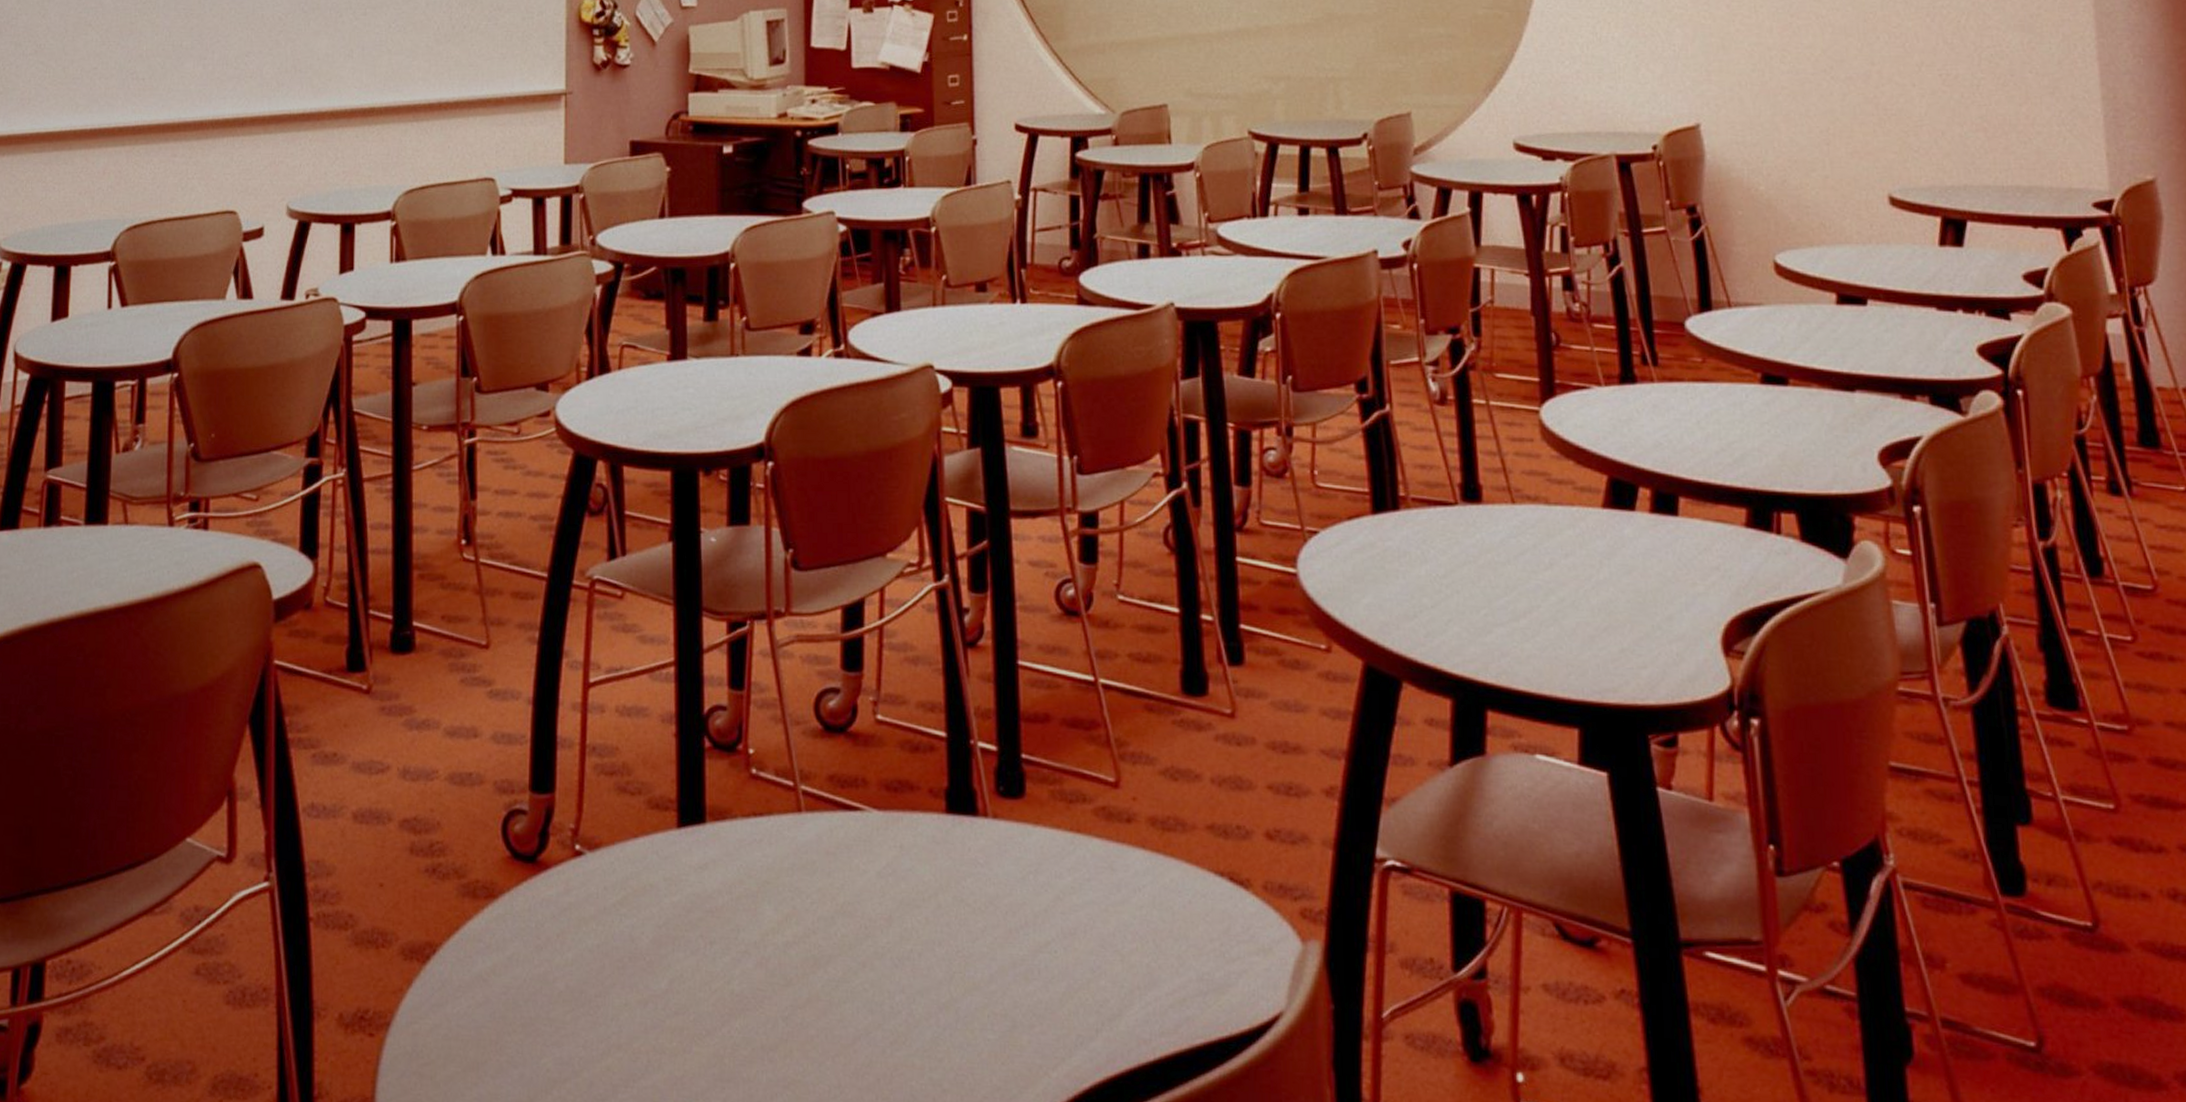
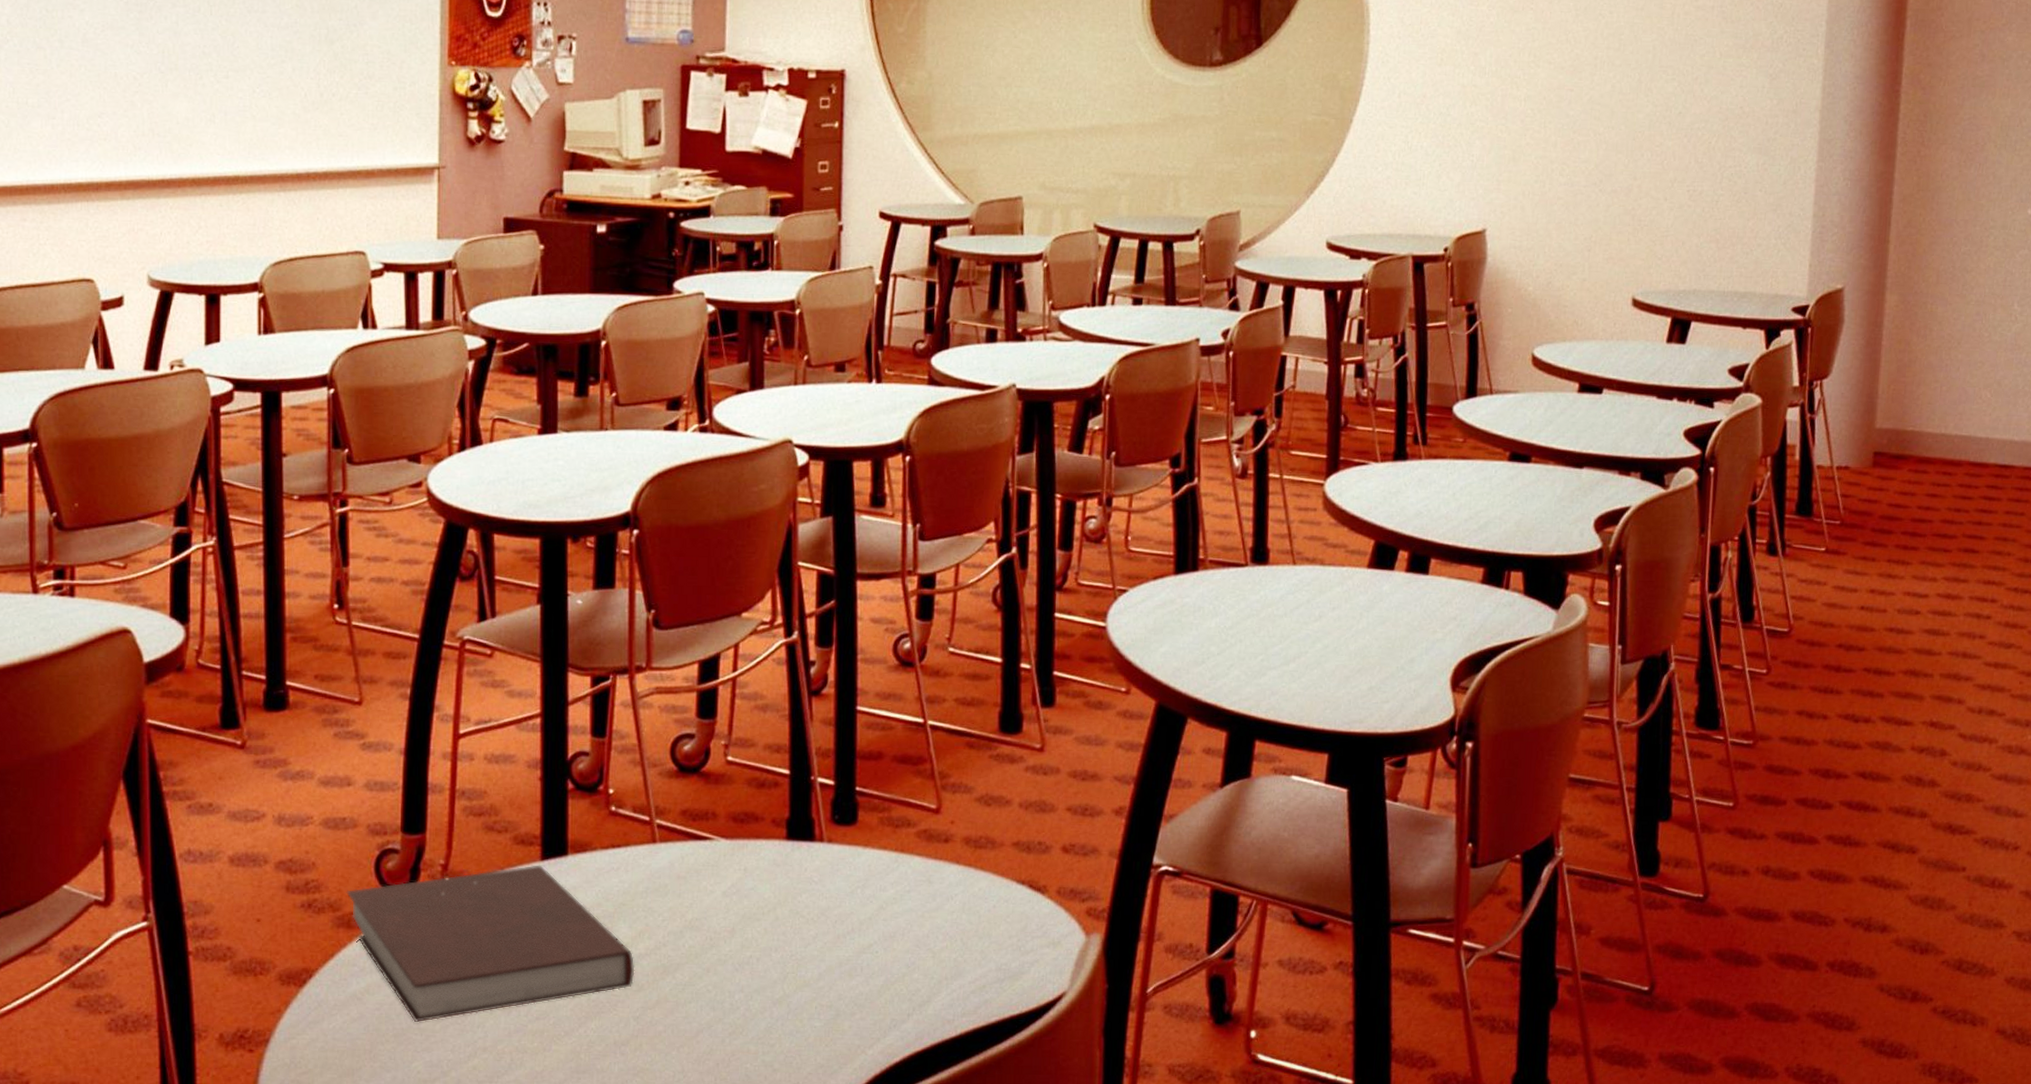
notebook: none [472,833,782,1011] -> present [346,865,635,1022]

